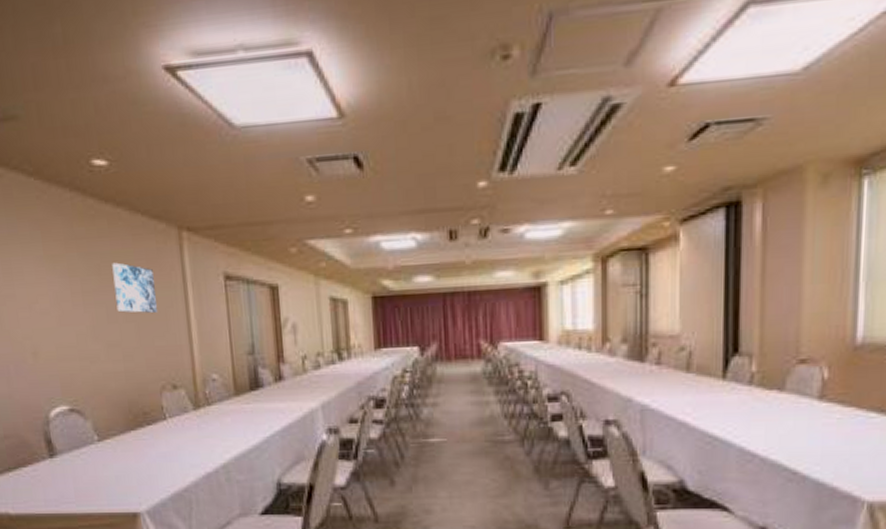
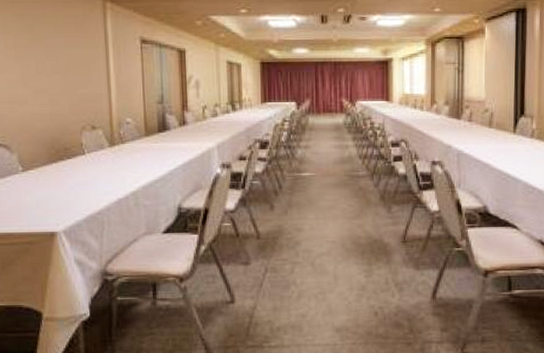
wall art: present [112,262,159,313] -> none [43,24,82,66]

